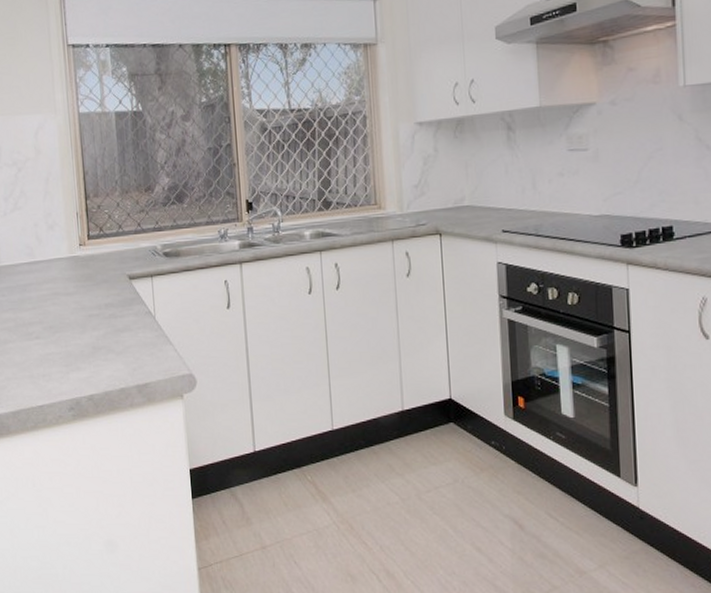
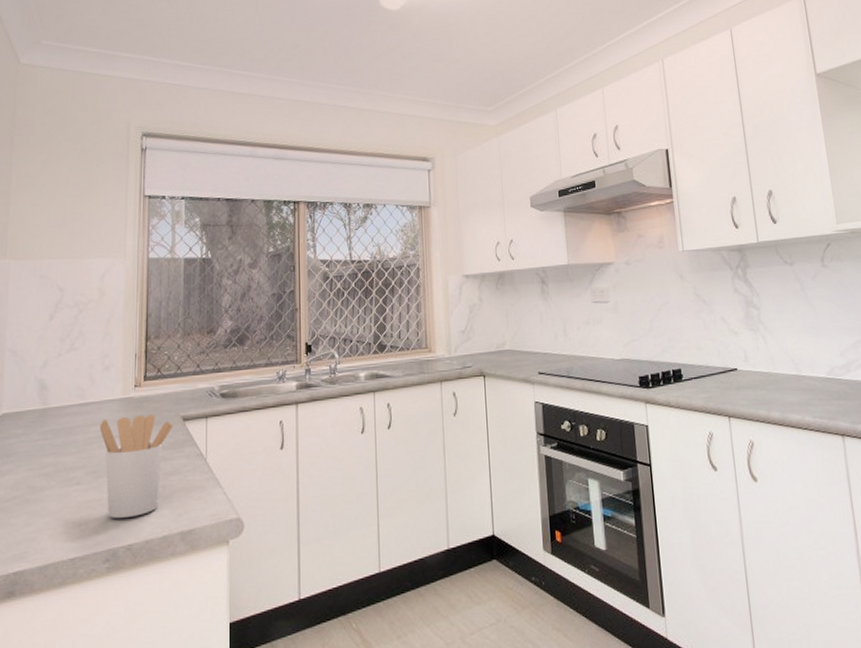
utensil holder: none [51,273,121,370] -> present [99,415,174,518]

